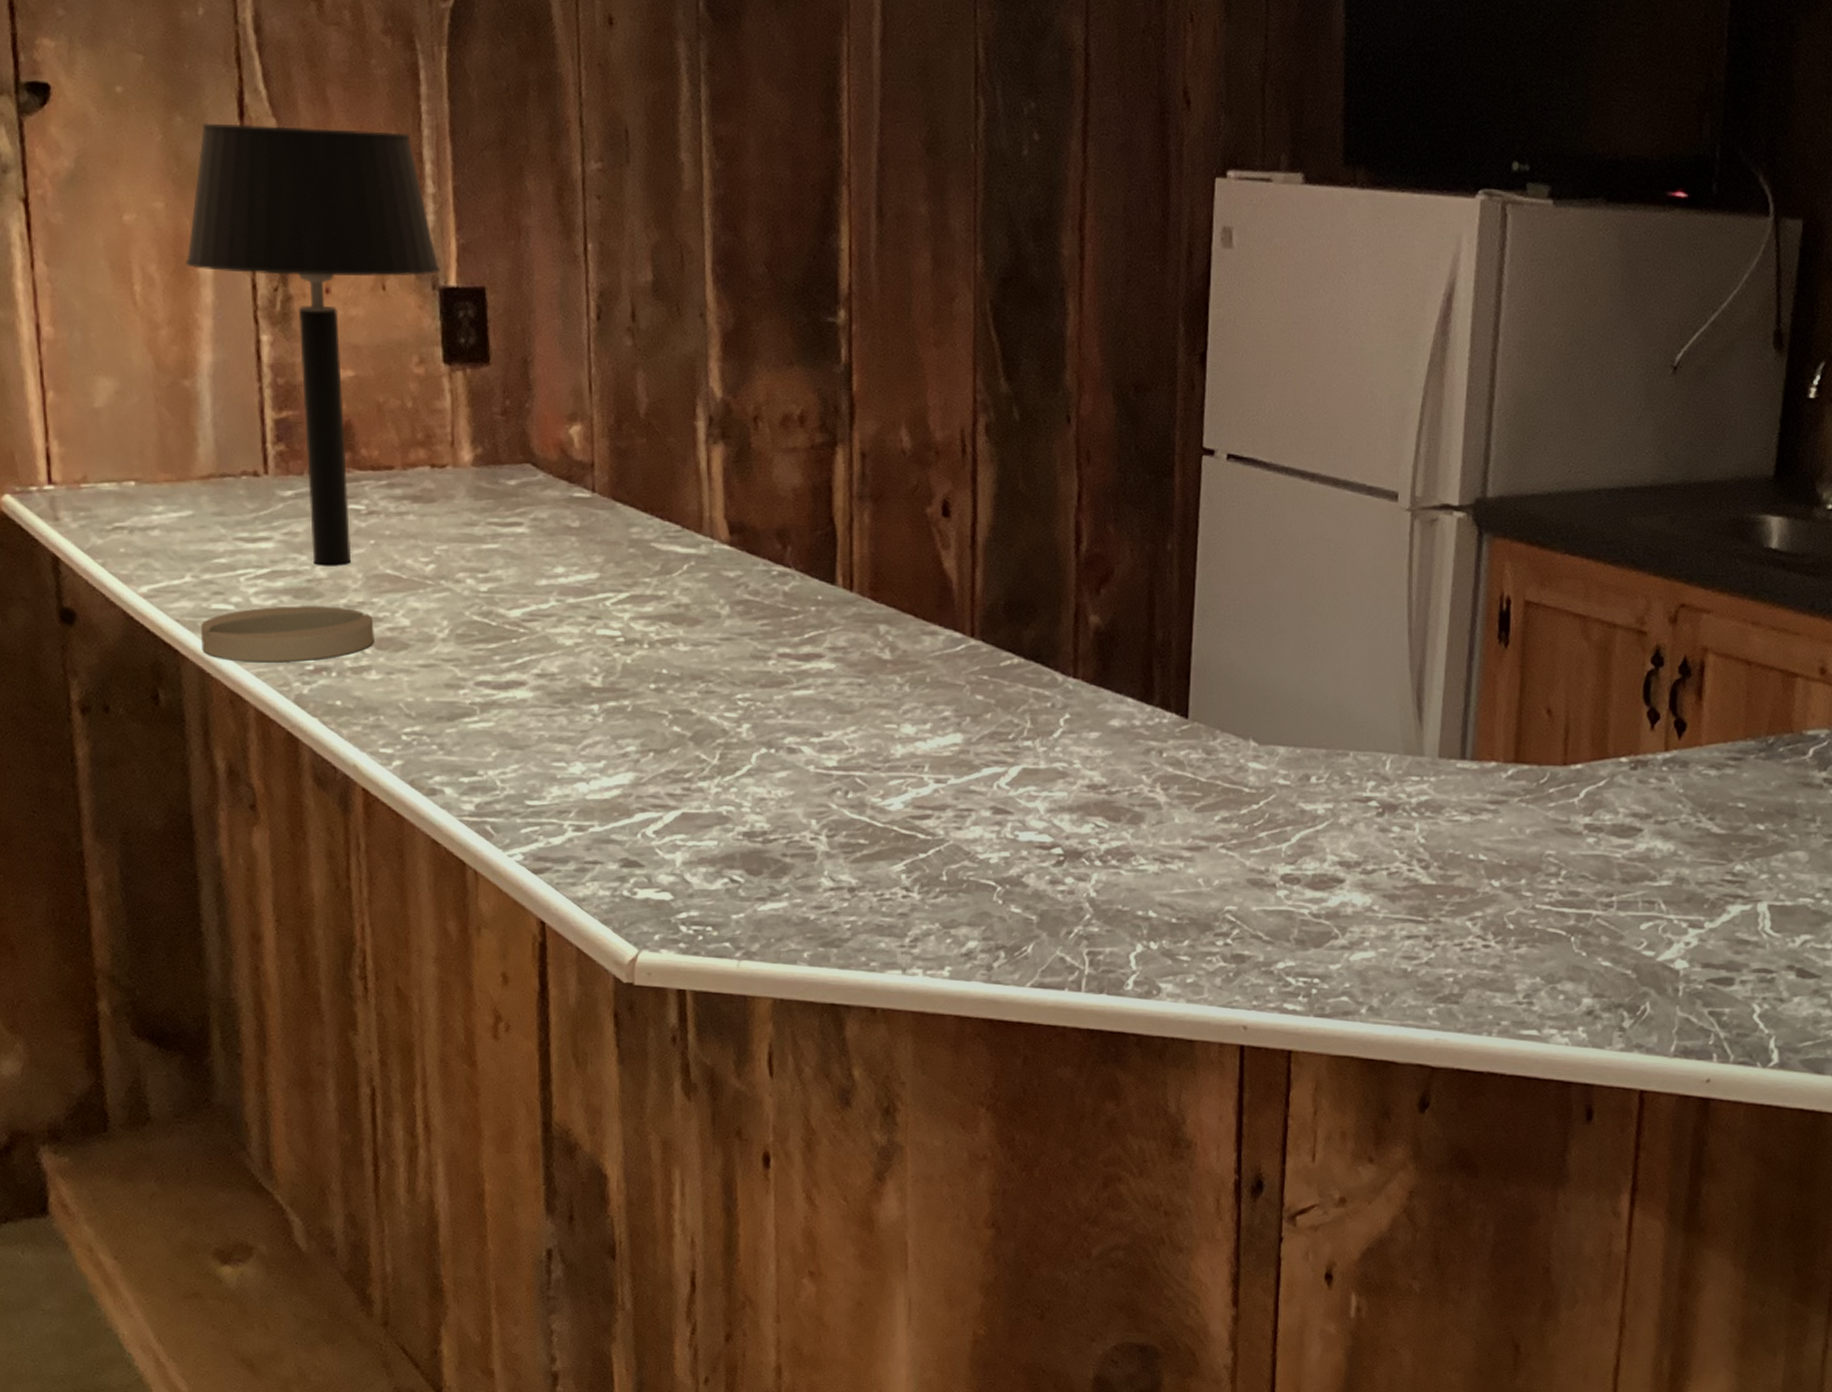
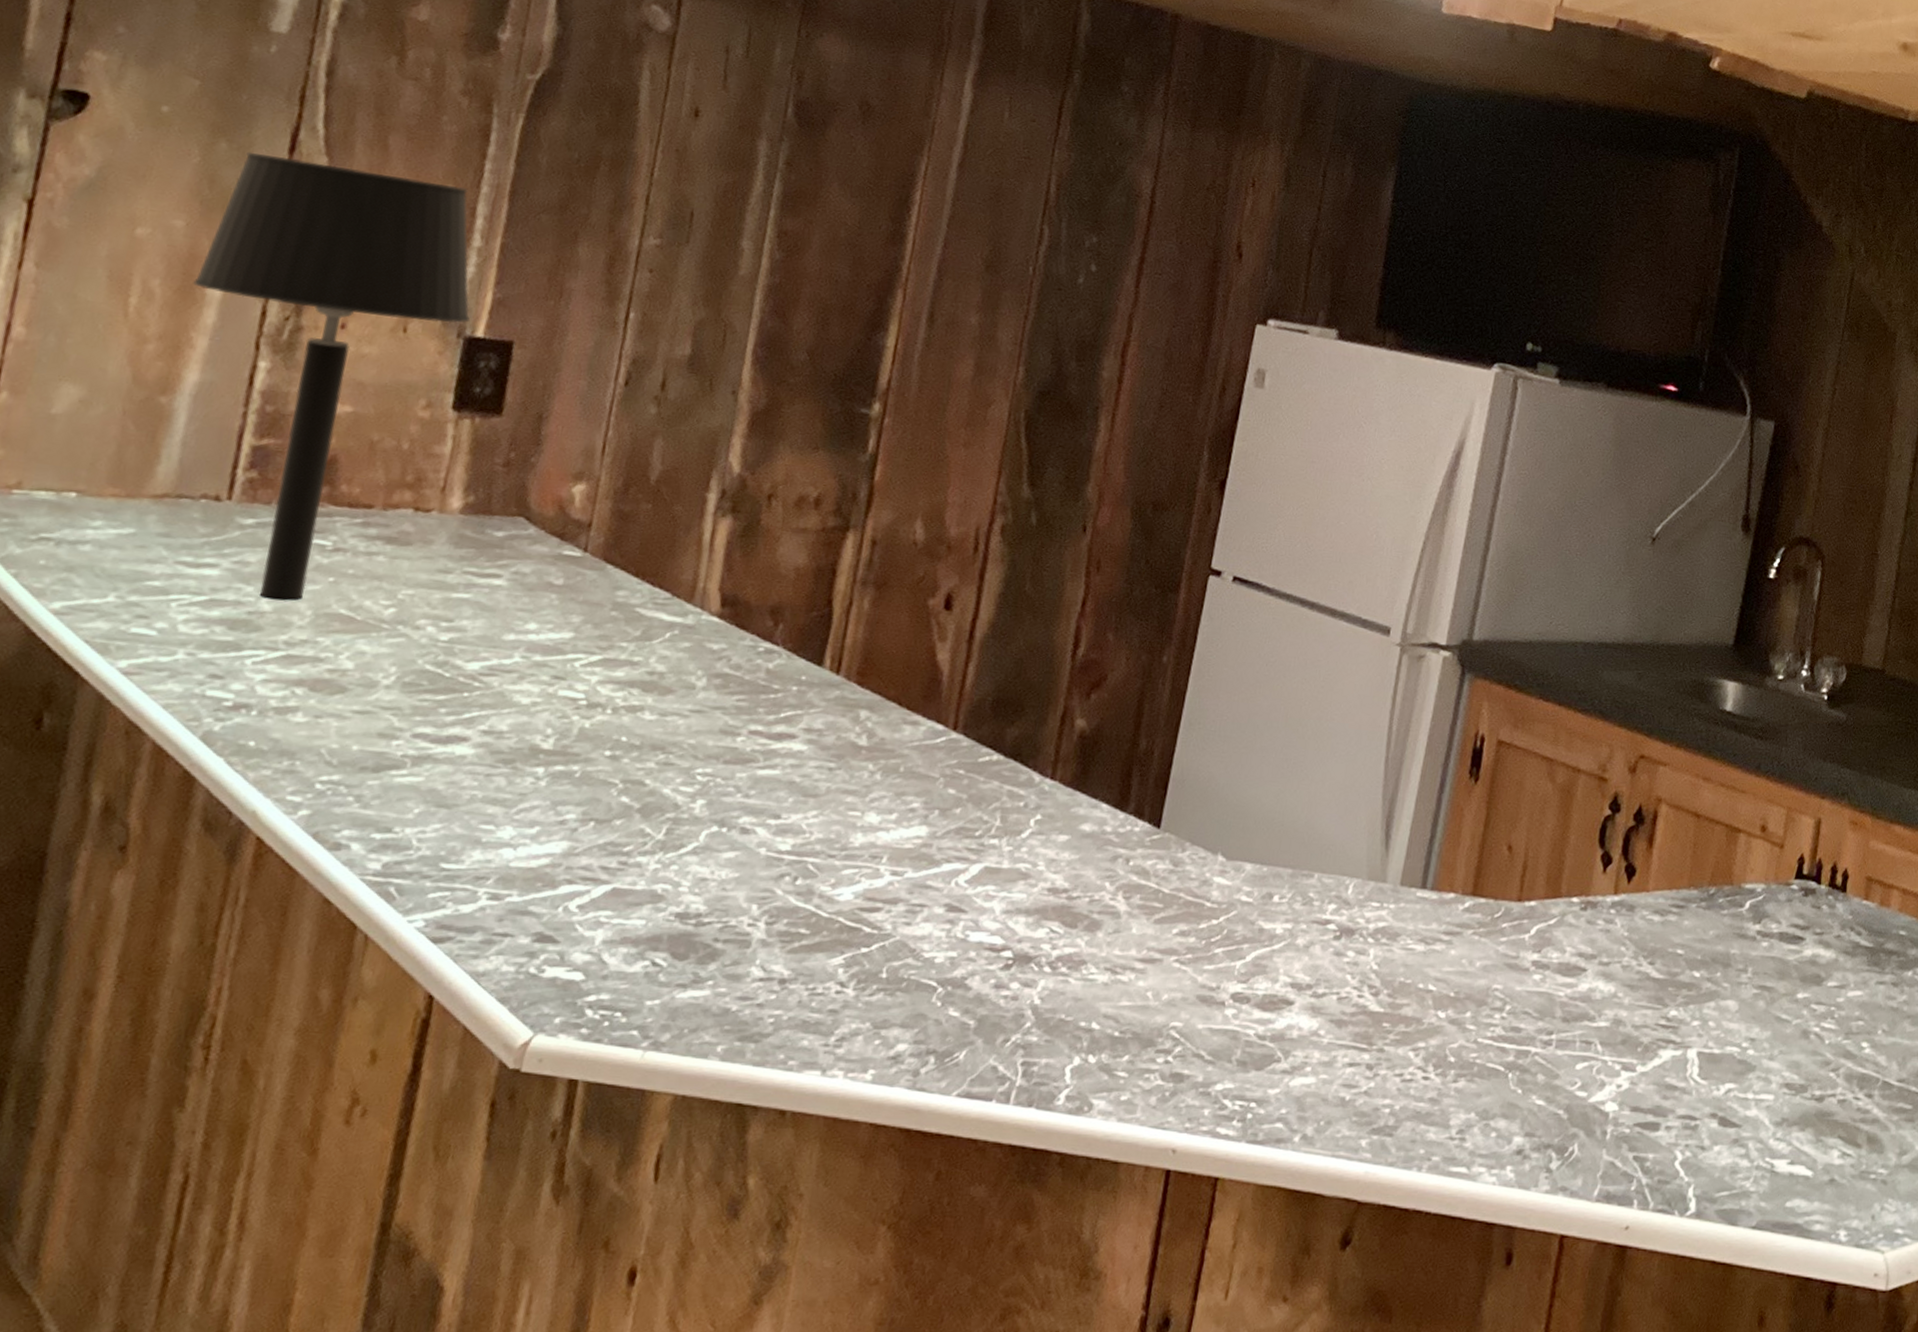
ashtray: present [201,606,375,664] -> none [107,636,313,698]

